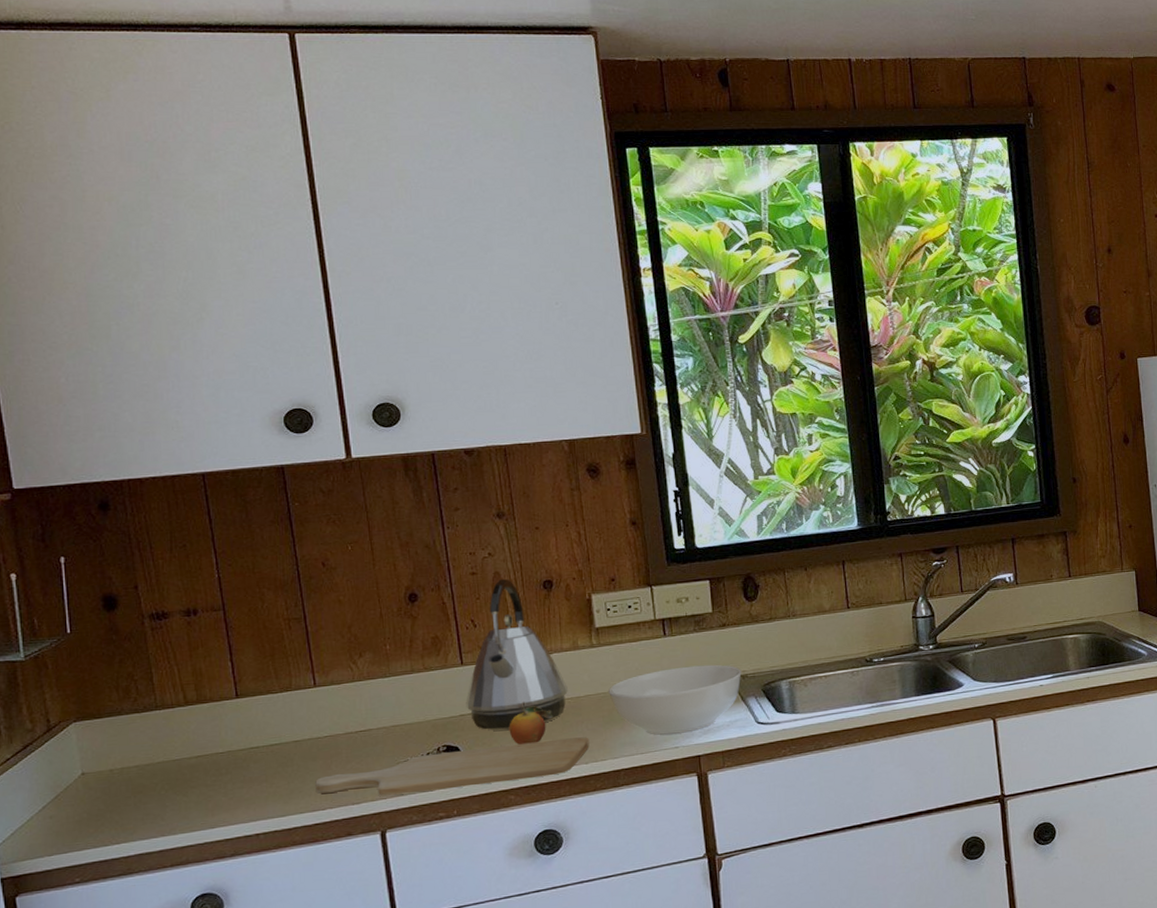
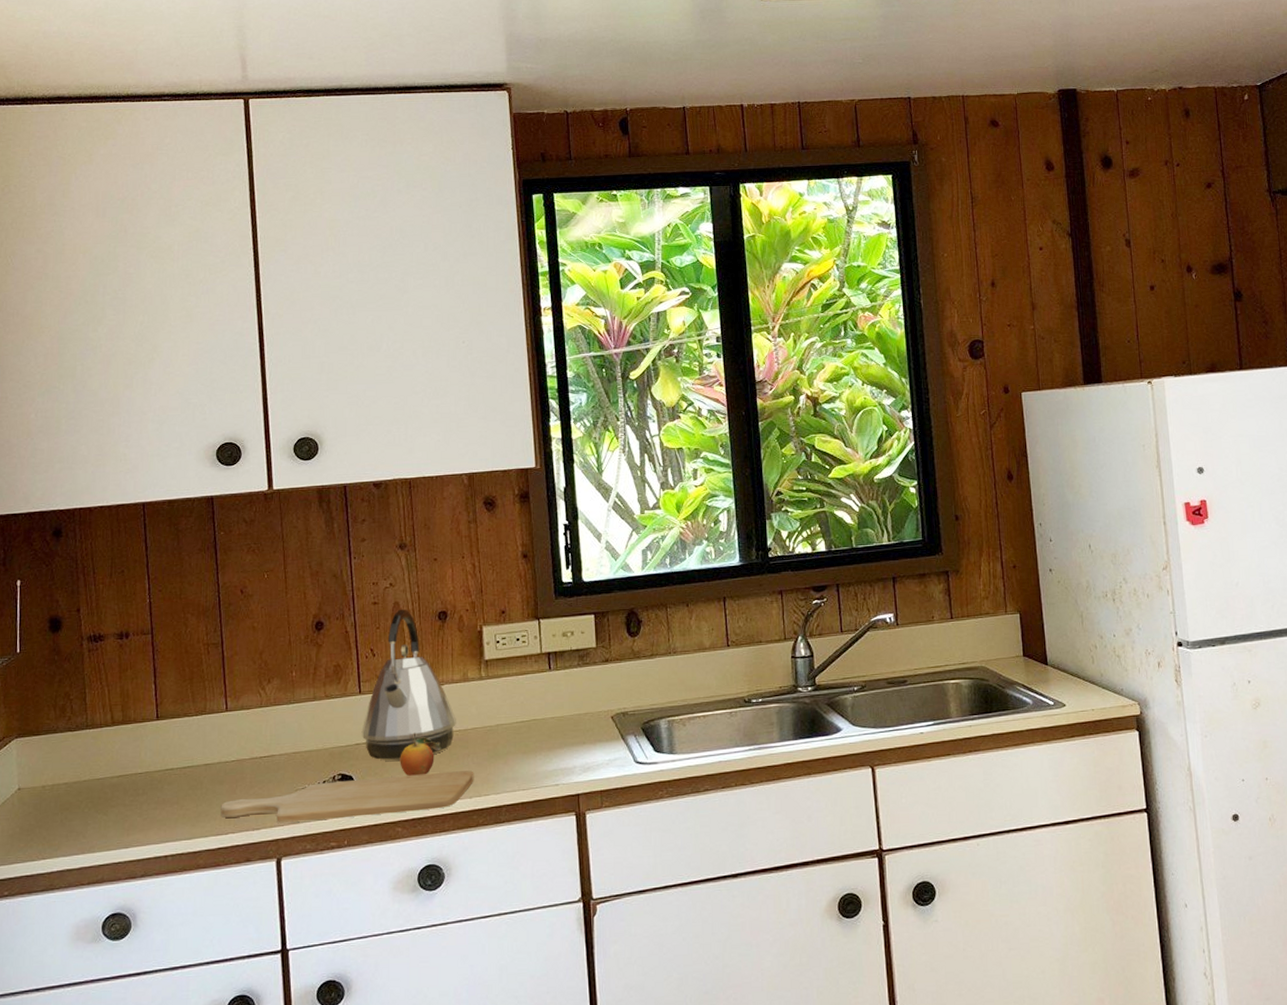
bowl: present [609,664,742,735] -> none [495,700,622,771]

